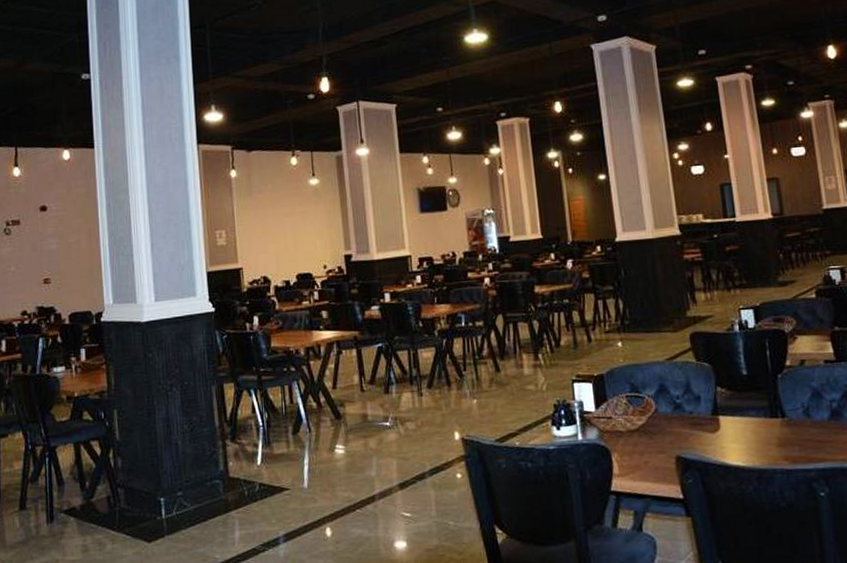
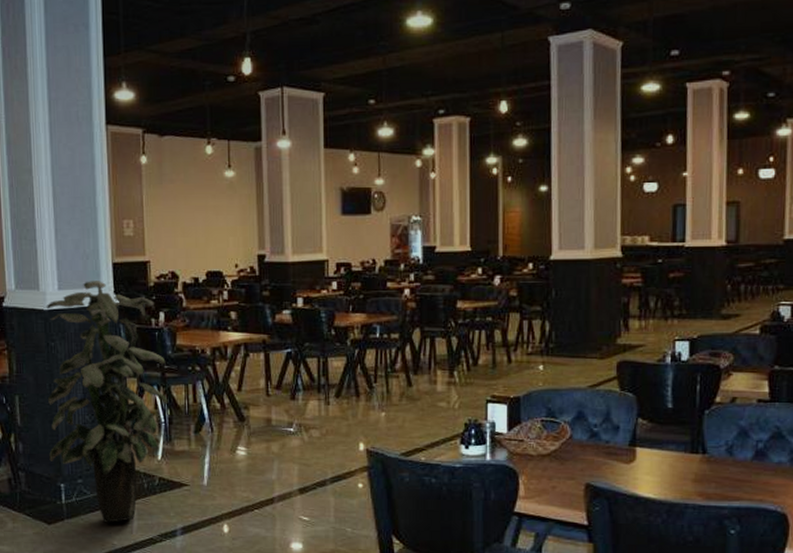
indoor plant: none [143,290,265,536] -> present [46,281,168,523]

